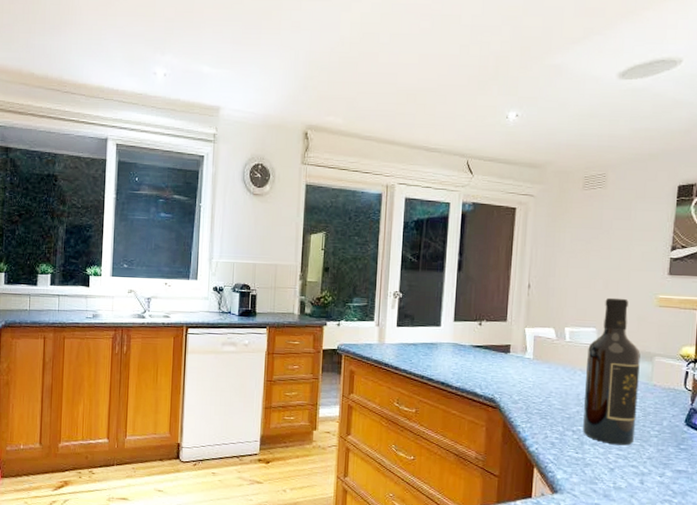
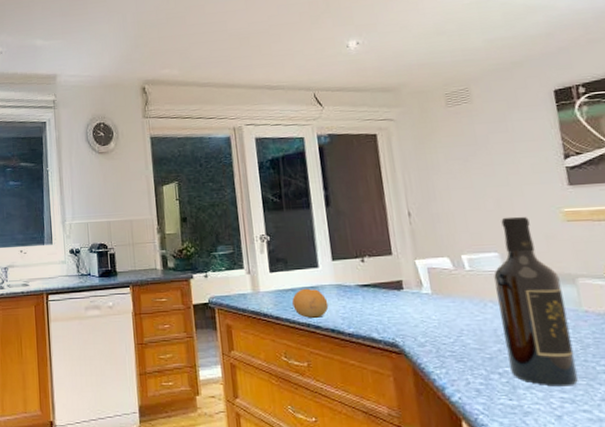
fruit: none [412,344,443,372] -> present [292,288,329,319]

